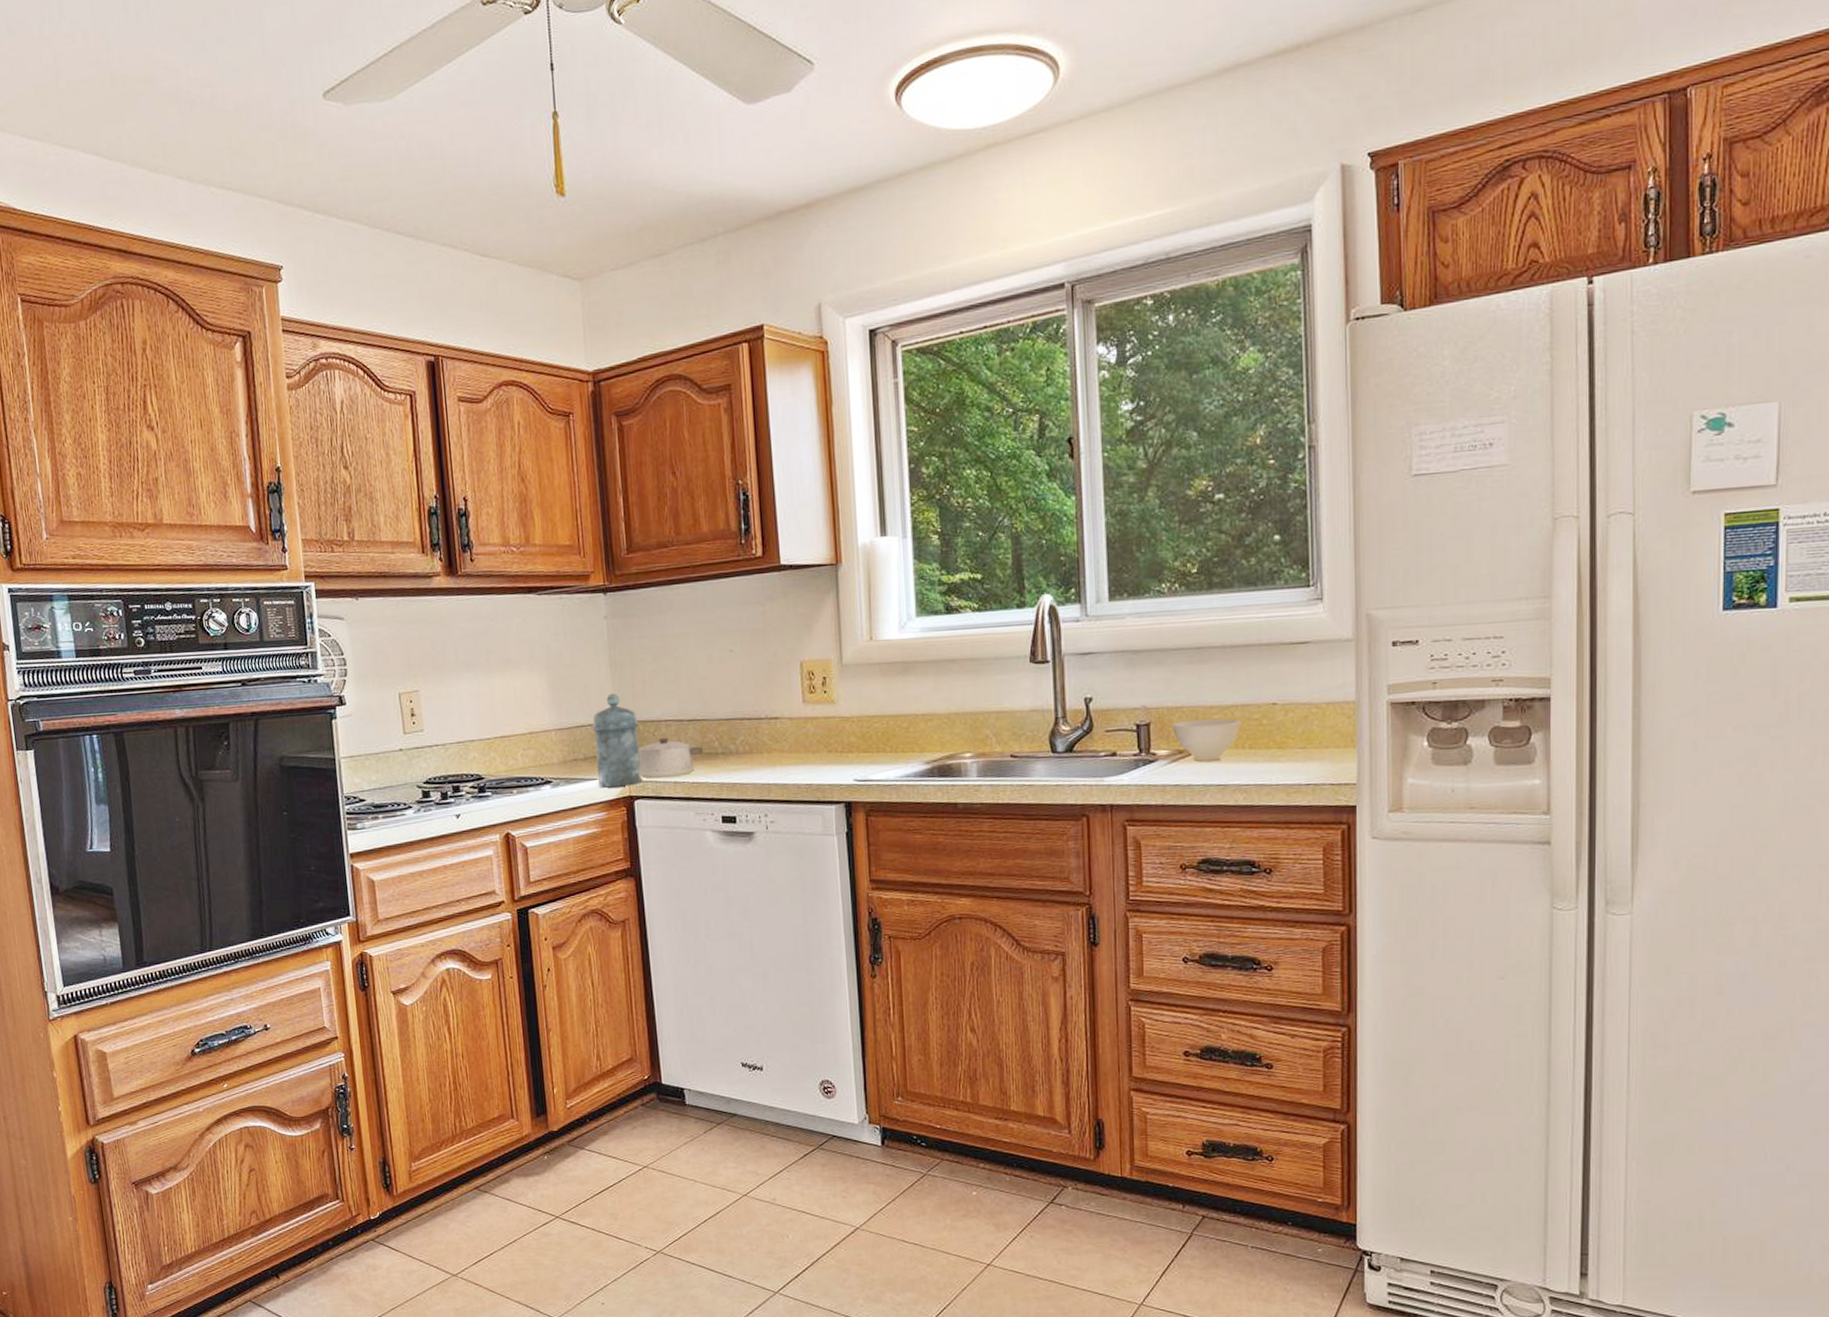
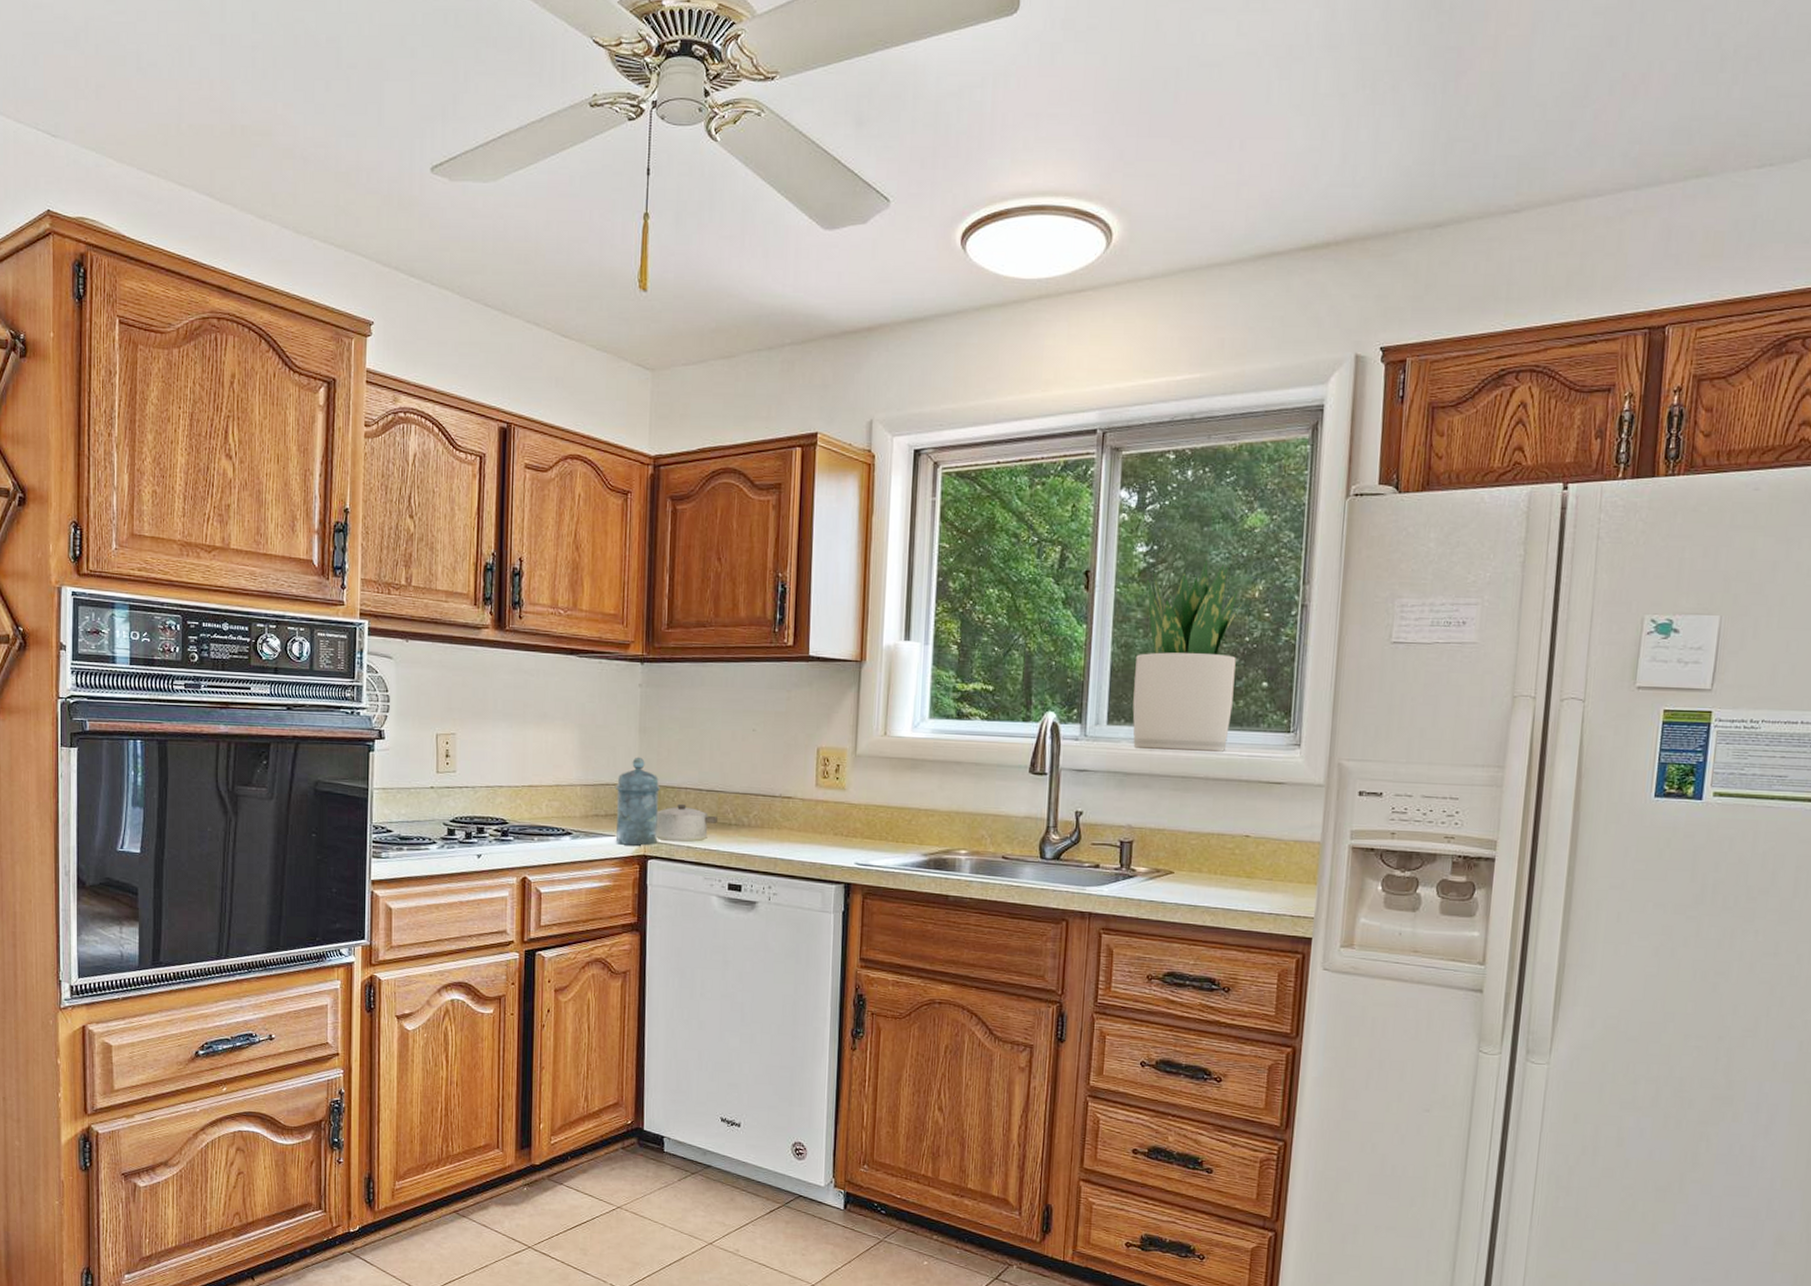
planter: none [1133,411,1244,624] -> present [1132,561,1242,753]
bowl: present [1171,718,1242,763] -> none [1152,842,1216,884]

